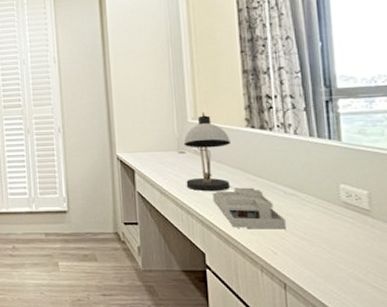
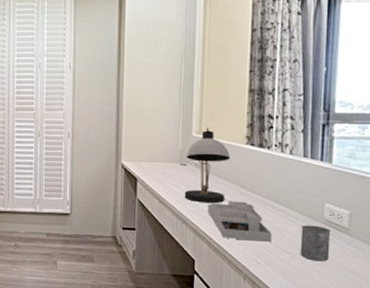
mug: none [317,208,353,248] -> present [300,225,331,262]

